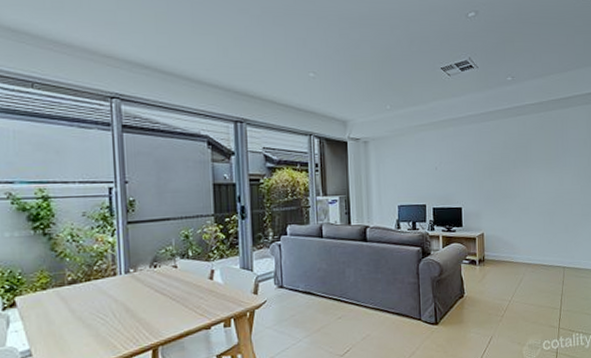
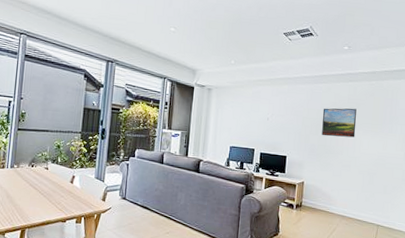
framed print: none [493,144,530,180] -> present [322,108,357,138]

